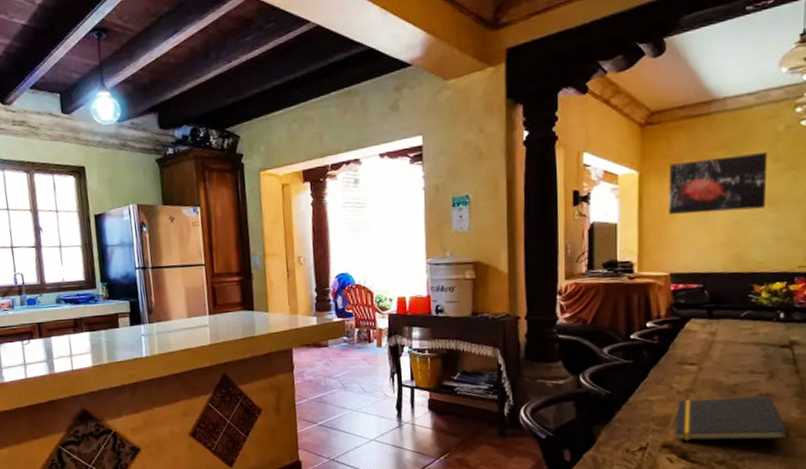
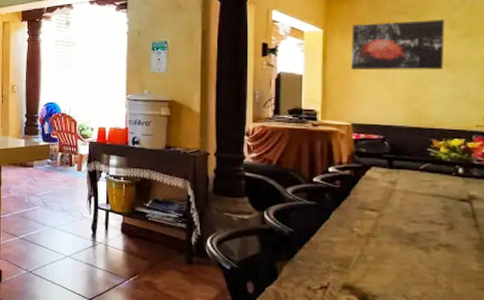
notepad: present [675,396,790,441] -> none [355,243,470,291]

